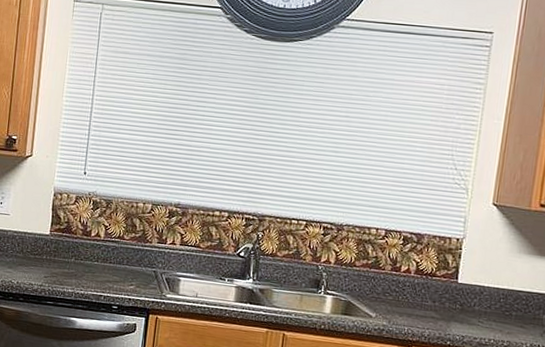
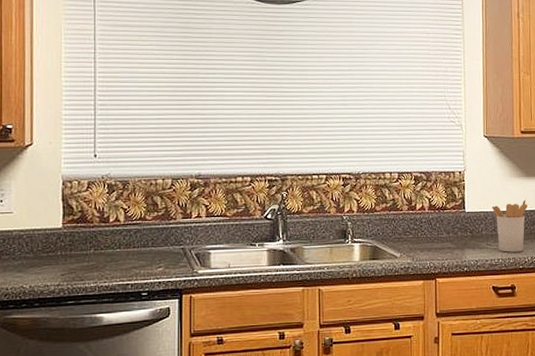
utensil holder: none [490,280,535,337] -> present [491,199,527,252]

